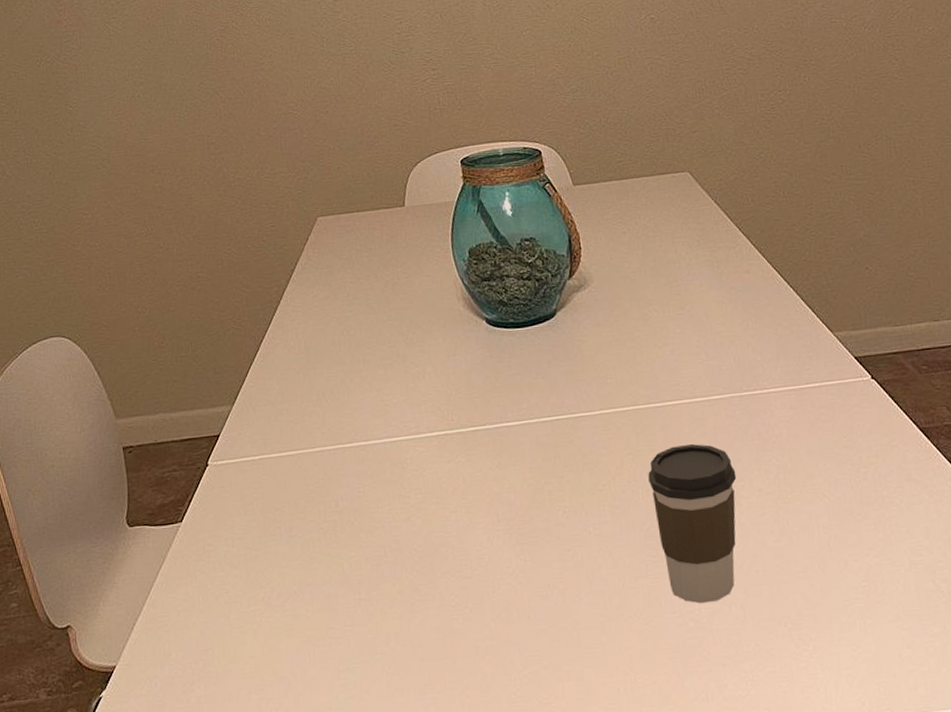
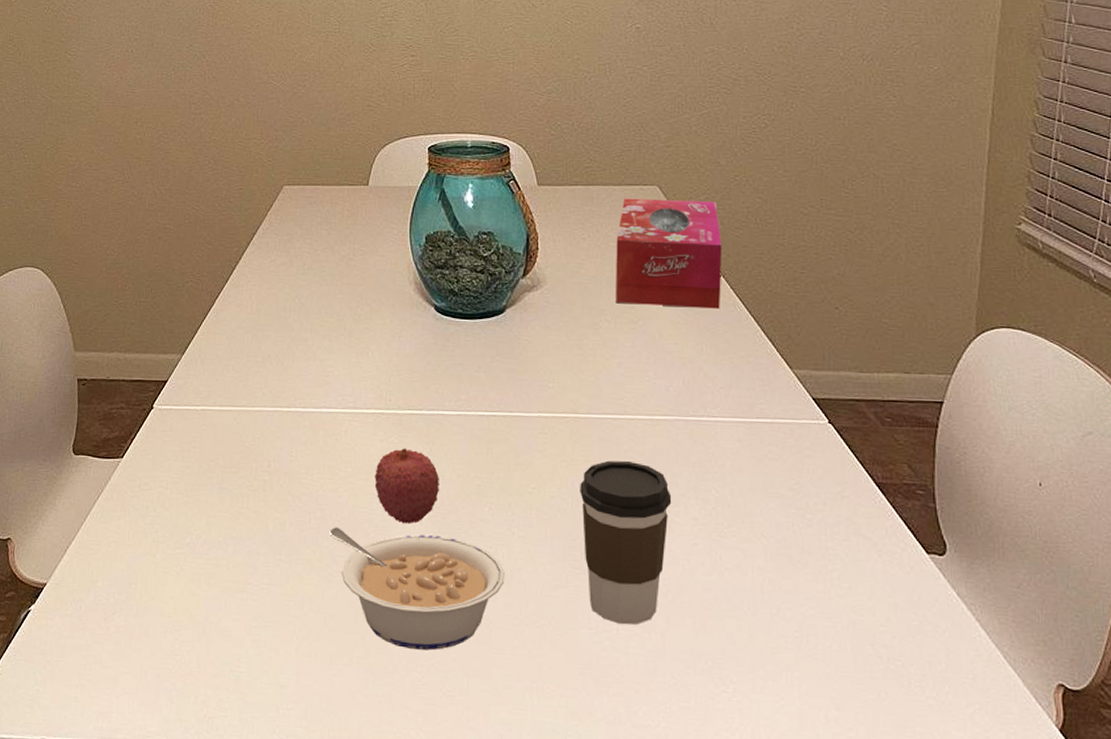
legume: none [407,547,587,665] -> present [329,527,505,651]
fruit: none [446,466,513,542] -> present [374,448,440,524]
tissue box: none [655,180,760,291] -> present [616,198,722,309]

